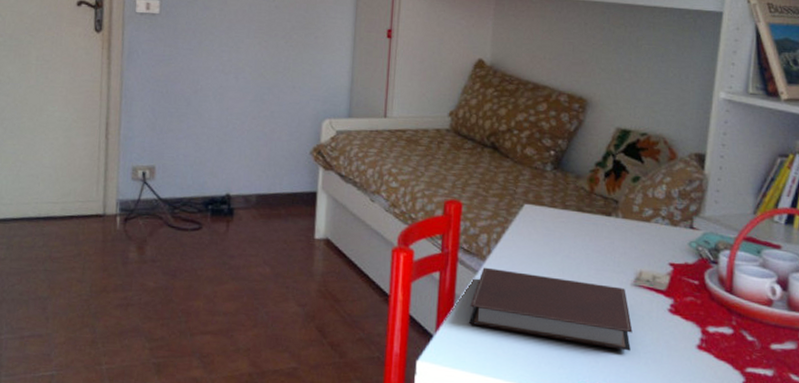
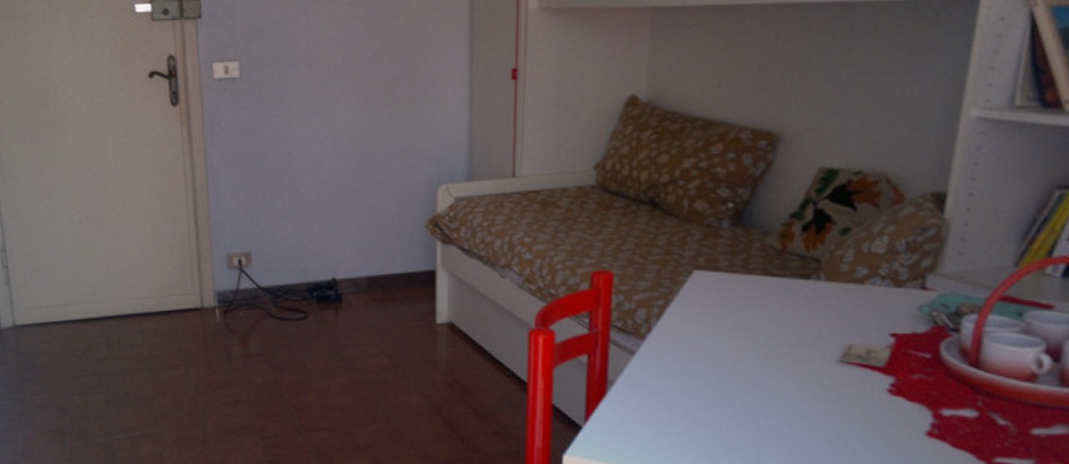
notebook: present [469,267,633,351] -> none [626,347,838,441]

